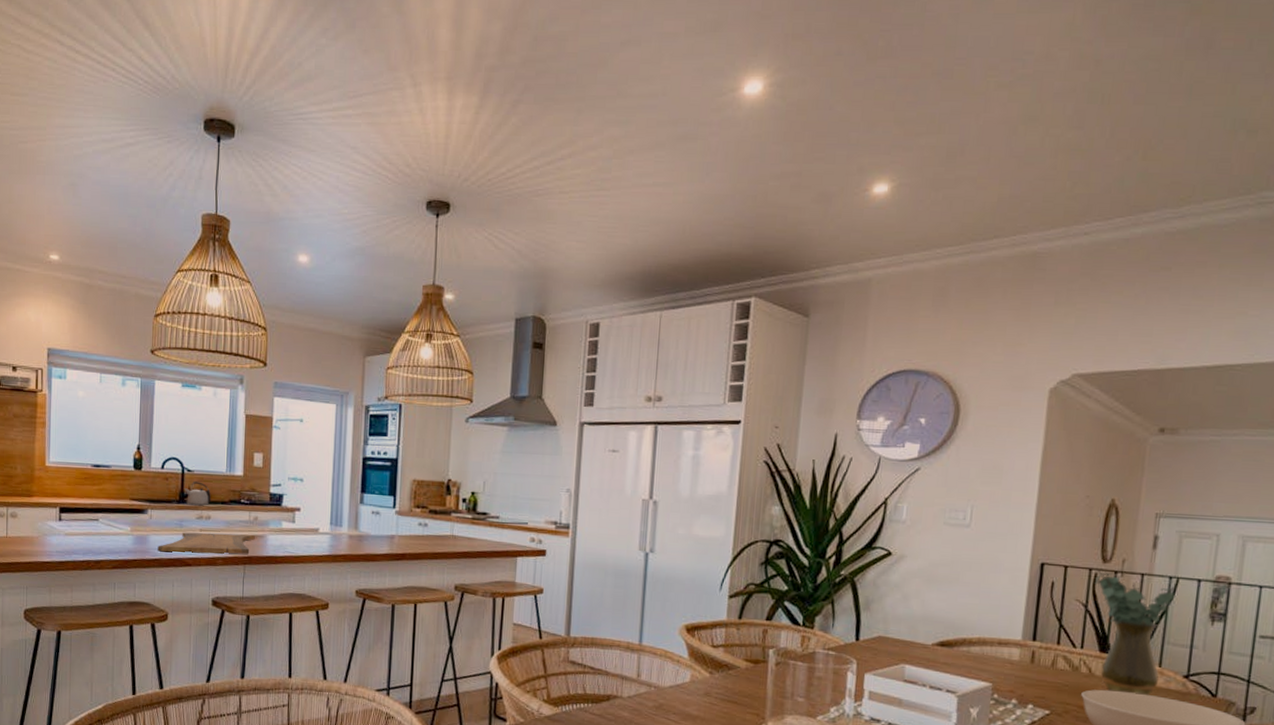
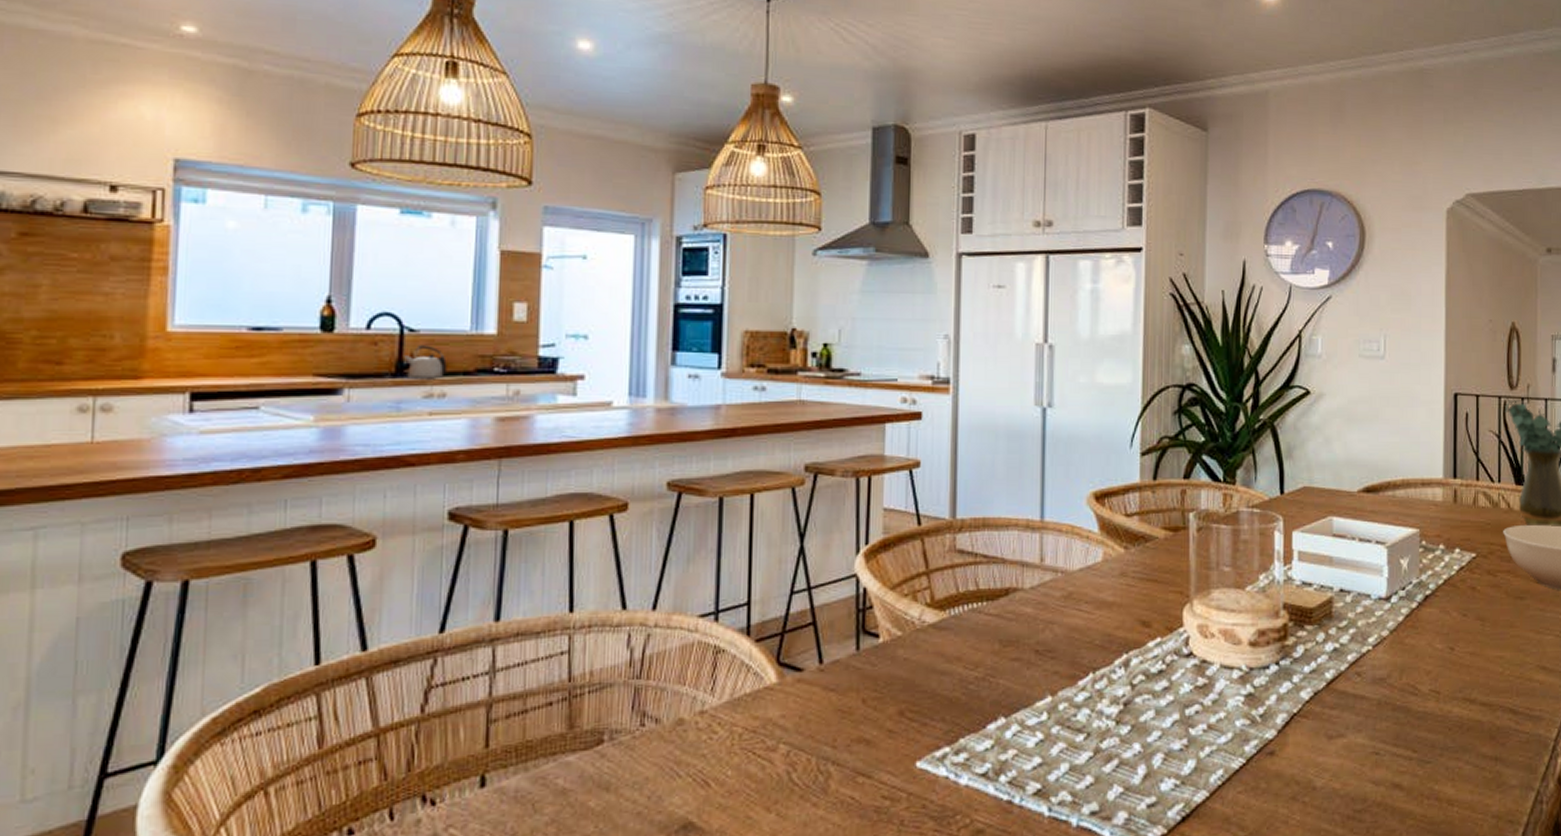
cutting board: present [157,532,255,555] -> none [359,416,516,449]

